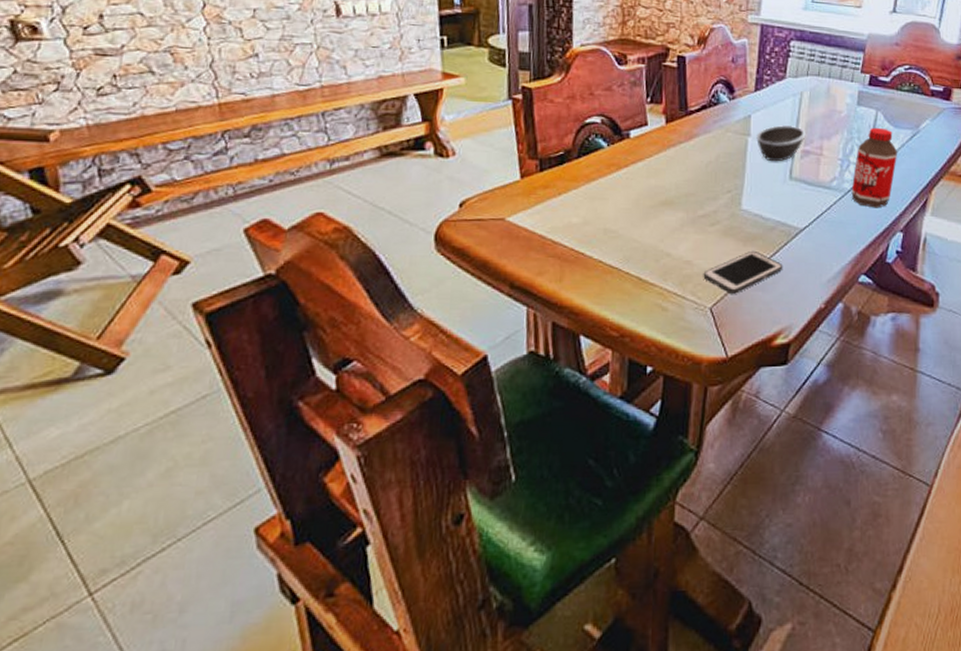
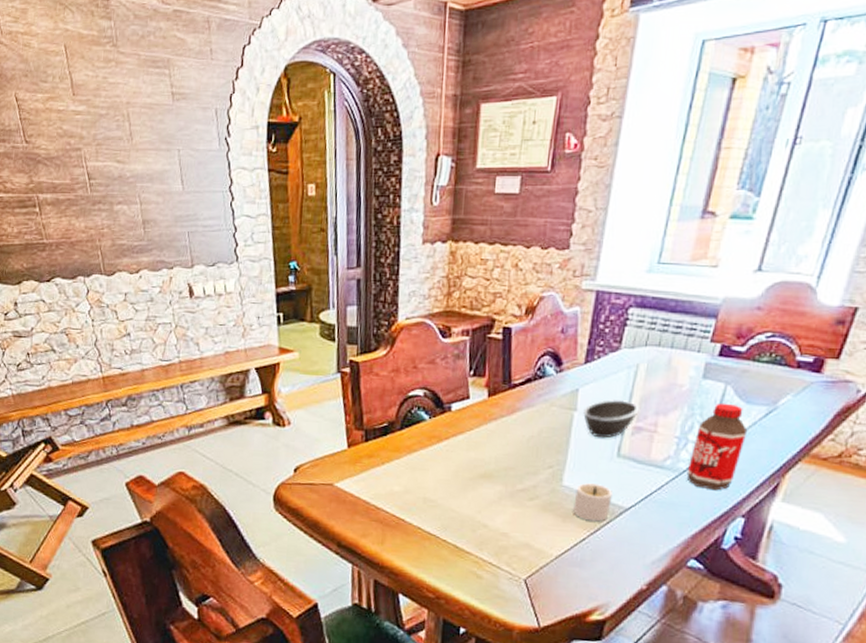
cell phone: present [703,250,783,294] -> none [519,527,604,568]
candle: none [753,206,788,244] -> present [573,483,612,522]

